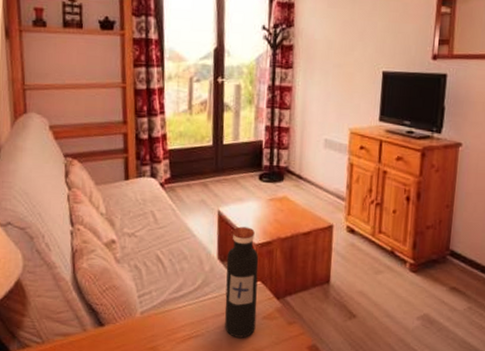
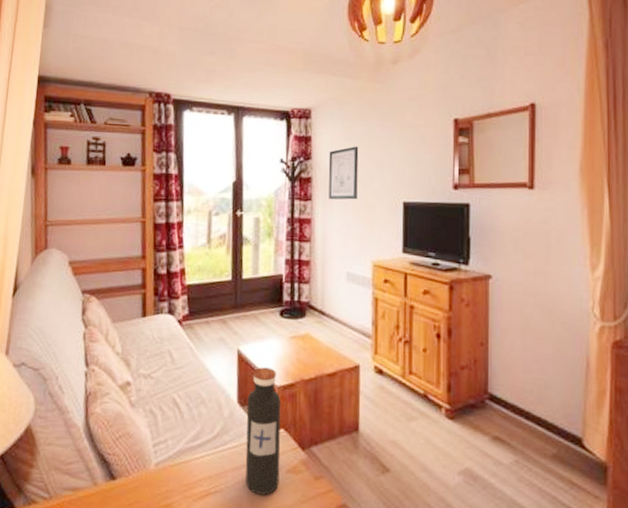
wall art: none [309,14,342,69] -> present [328,146,359,200]

